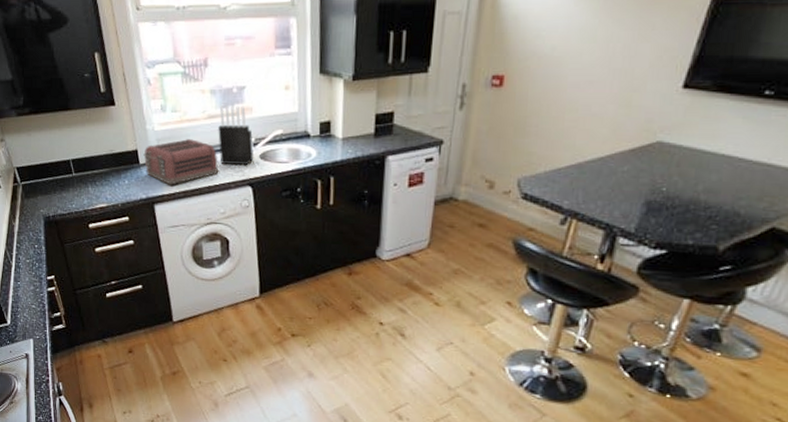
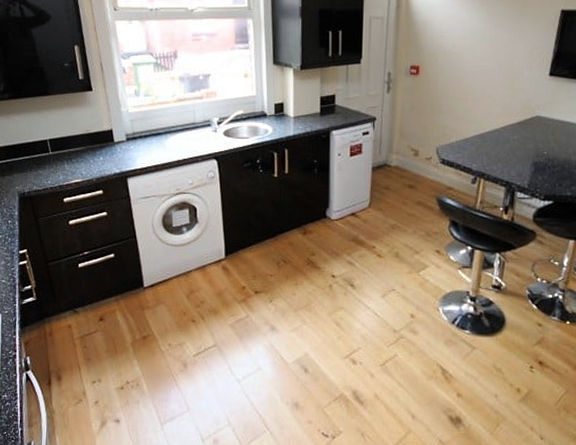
toaster: present [143,139,219,185] -> none [118,119,187,160]
knife block: present [218,105,253,166] -> none [186,90,218,142]

